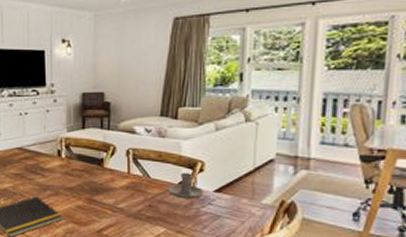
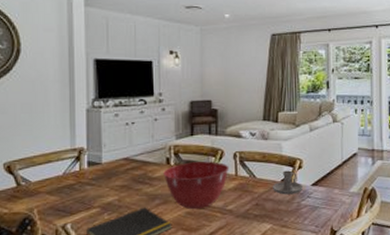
mixing bowl: none [54,156,122,205] -> present [163,161,230,210]

